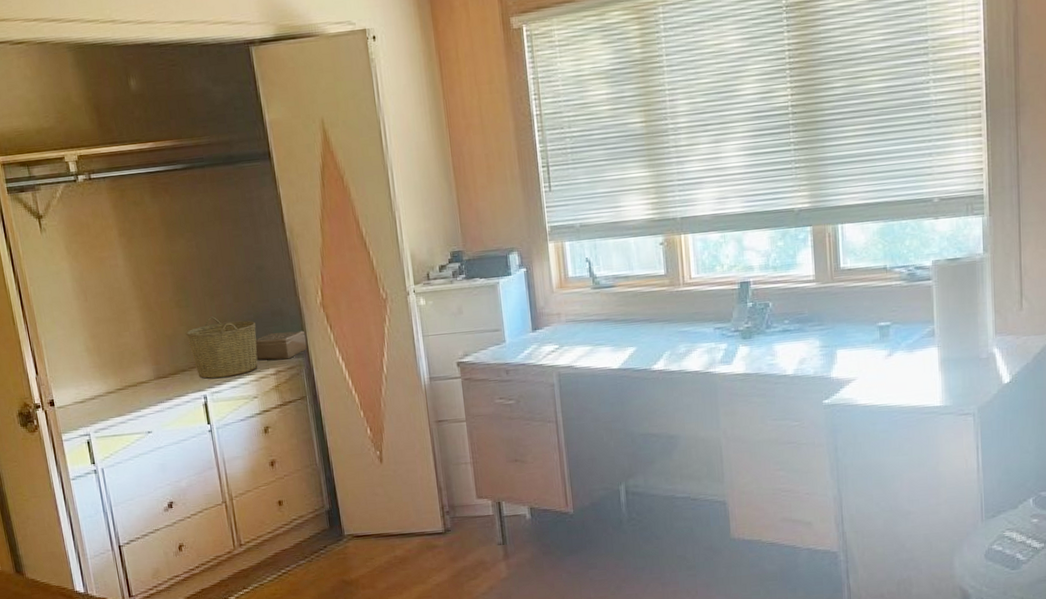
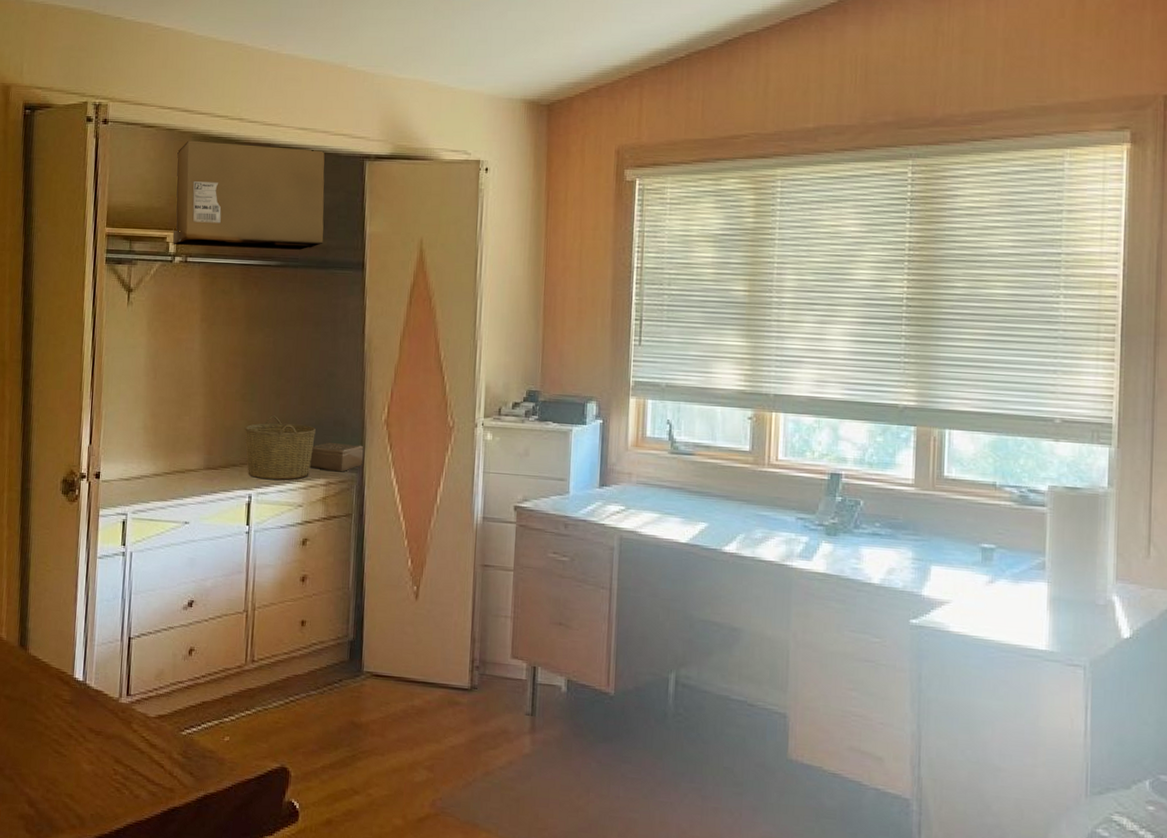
box: none [54,42,225,164] -> present [172,140,325,250]

